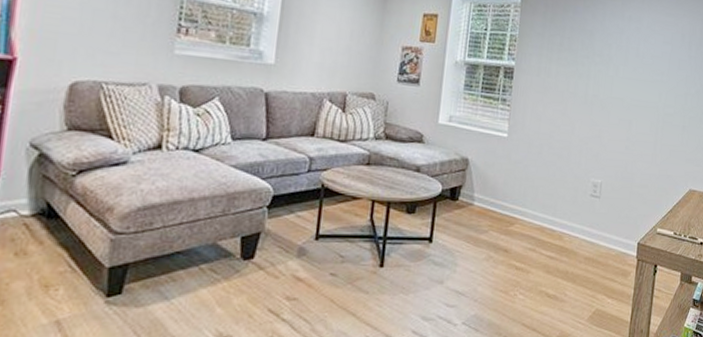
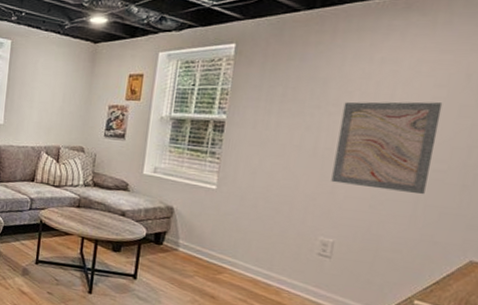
wall art: none [598,53,669,136] -> present [331,101,443,195]

